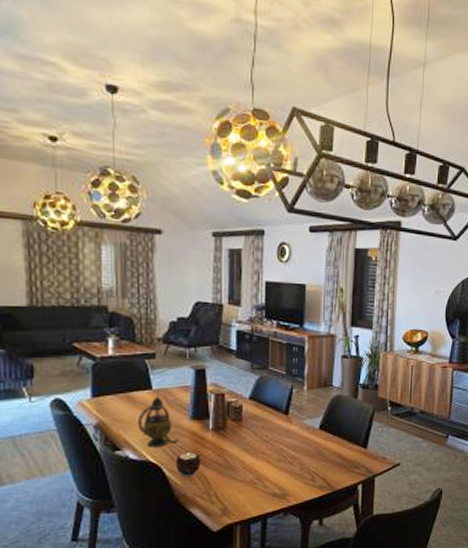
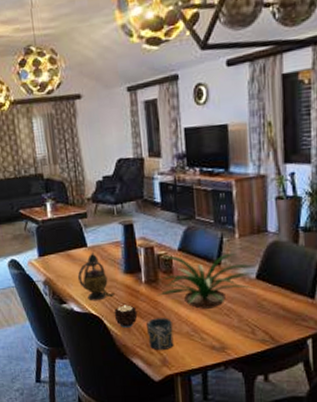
cup: none [209,465,237,500] -> present [146,318,174,351]
plant: none [223,403,319,457] -> present [157,254,257,309]

